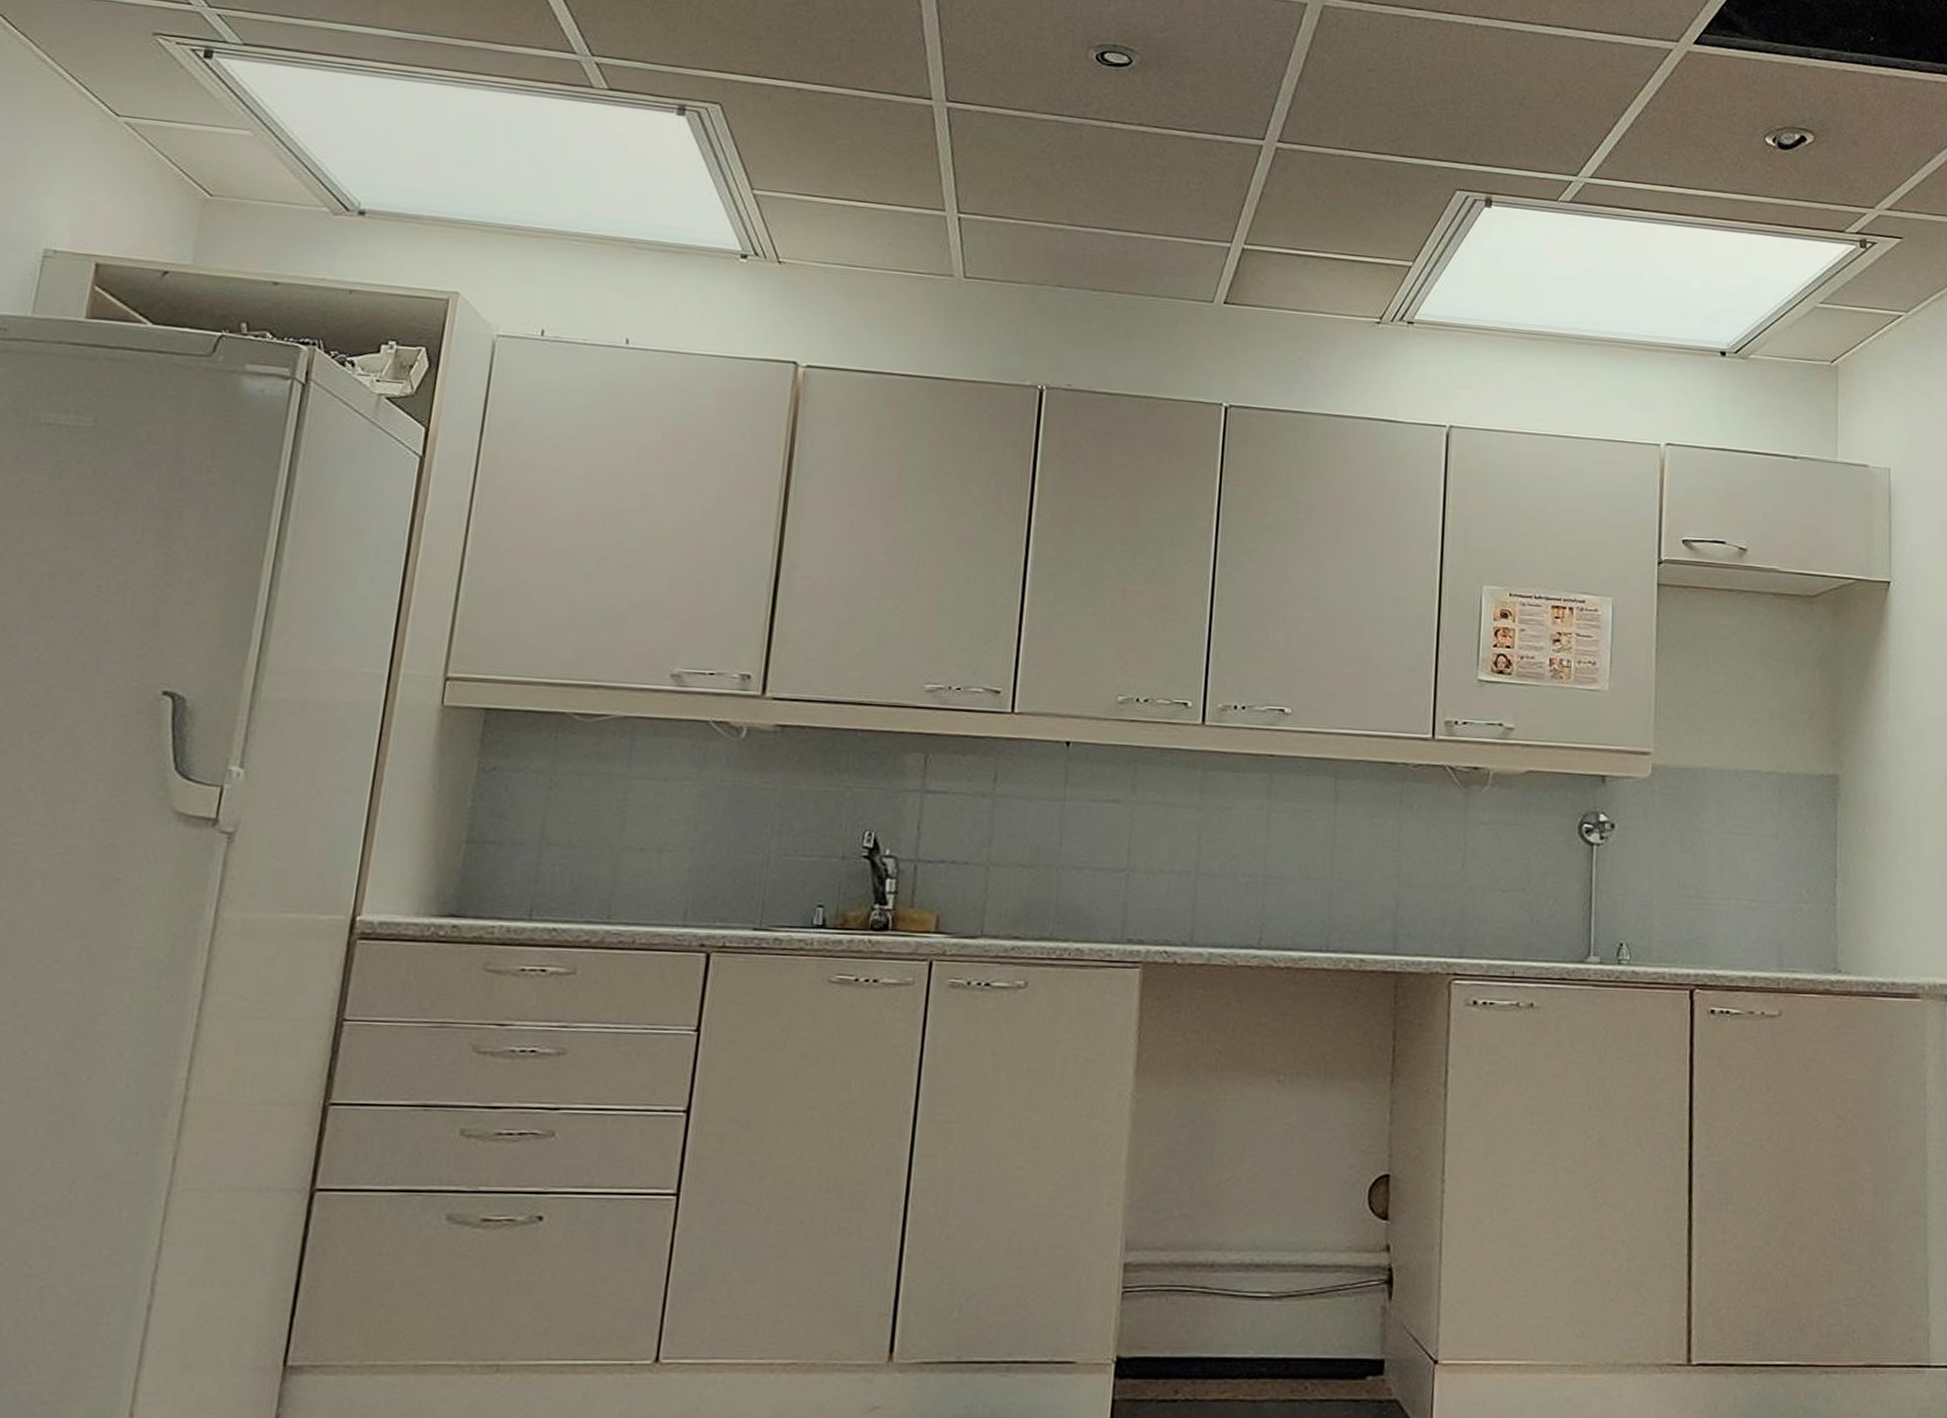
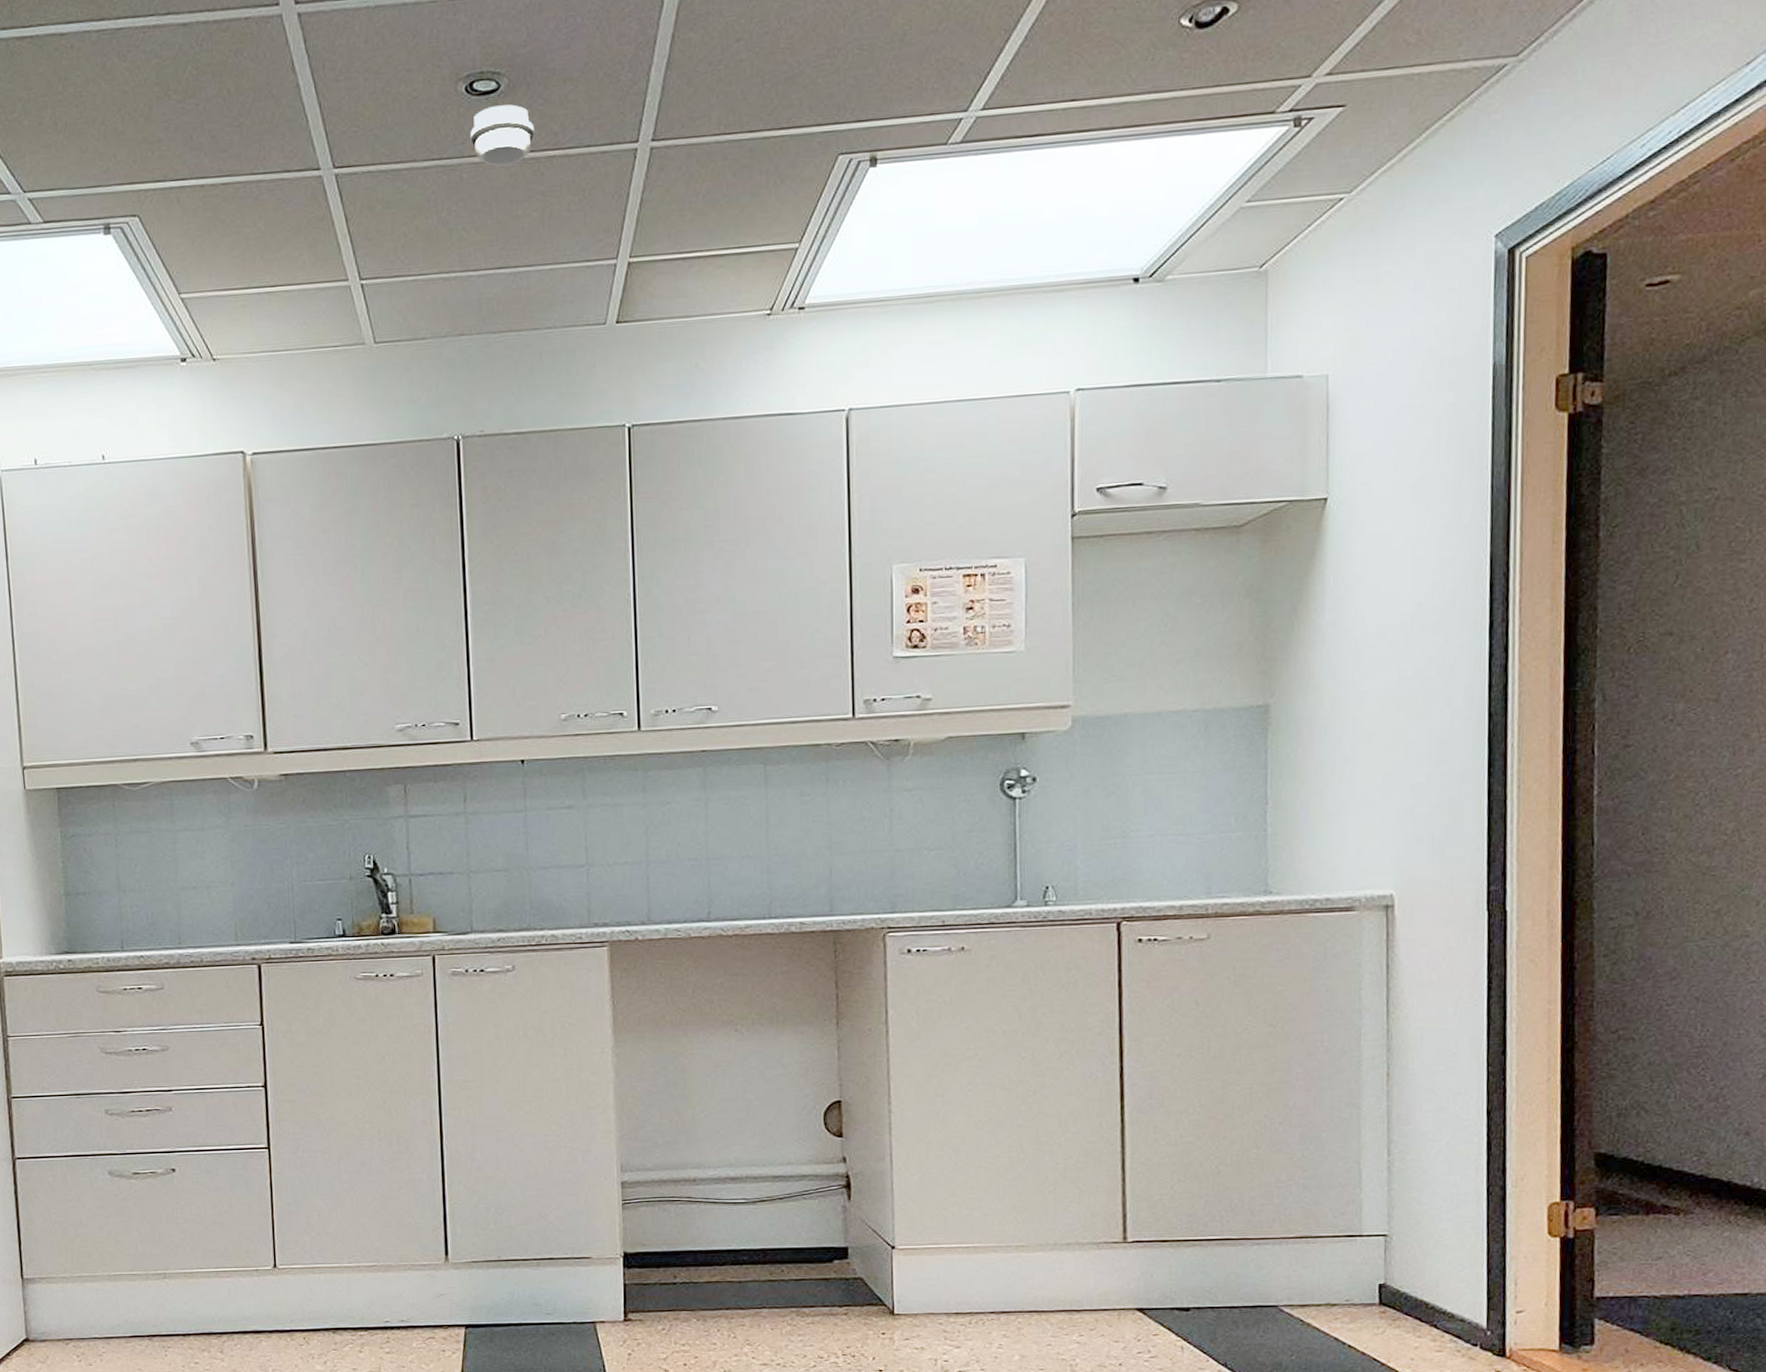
smoke detector: none [1095,78,1162,135] -> present [470,104,534,166]

